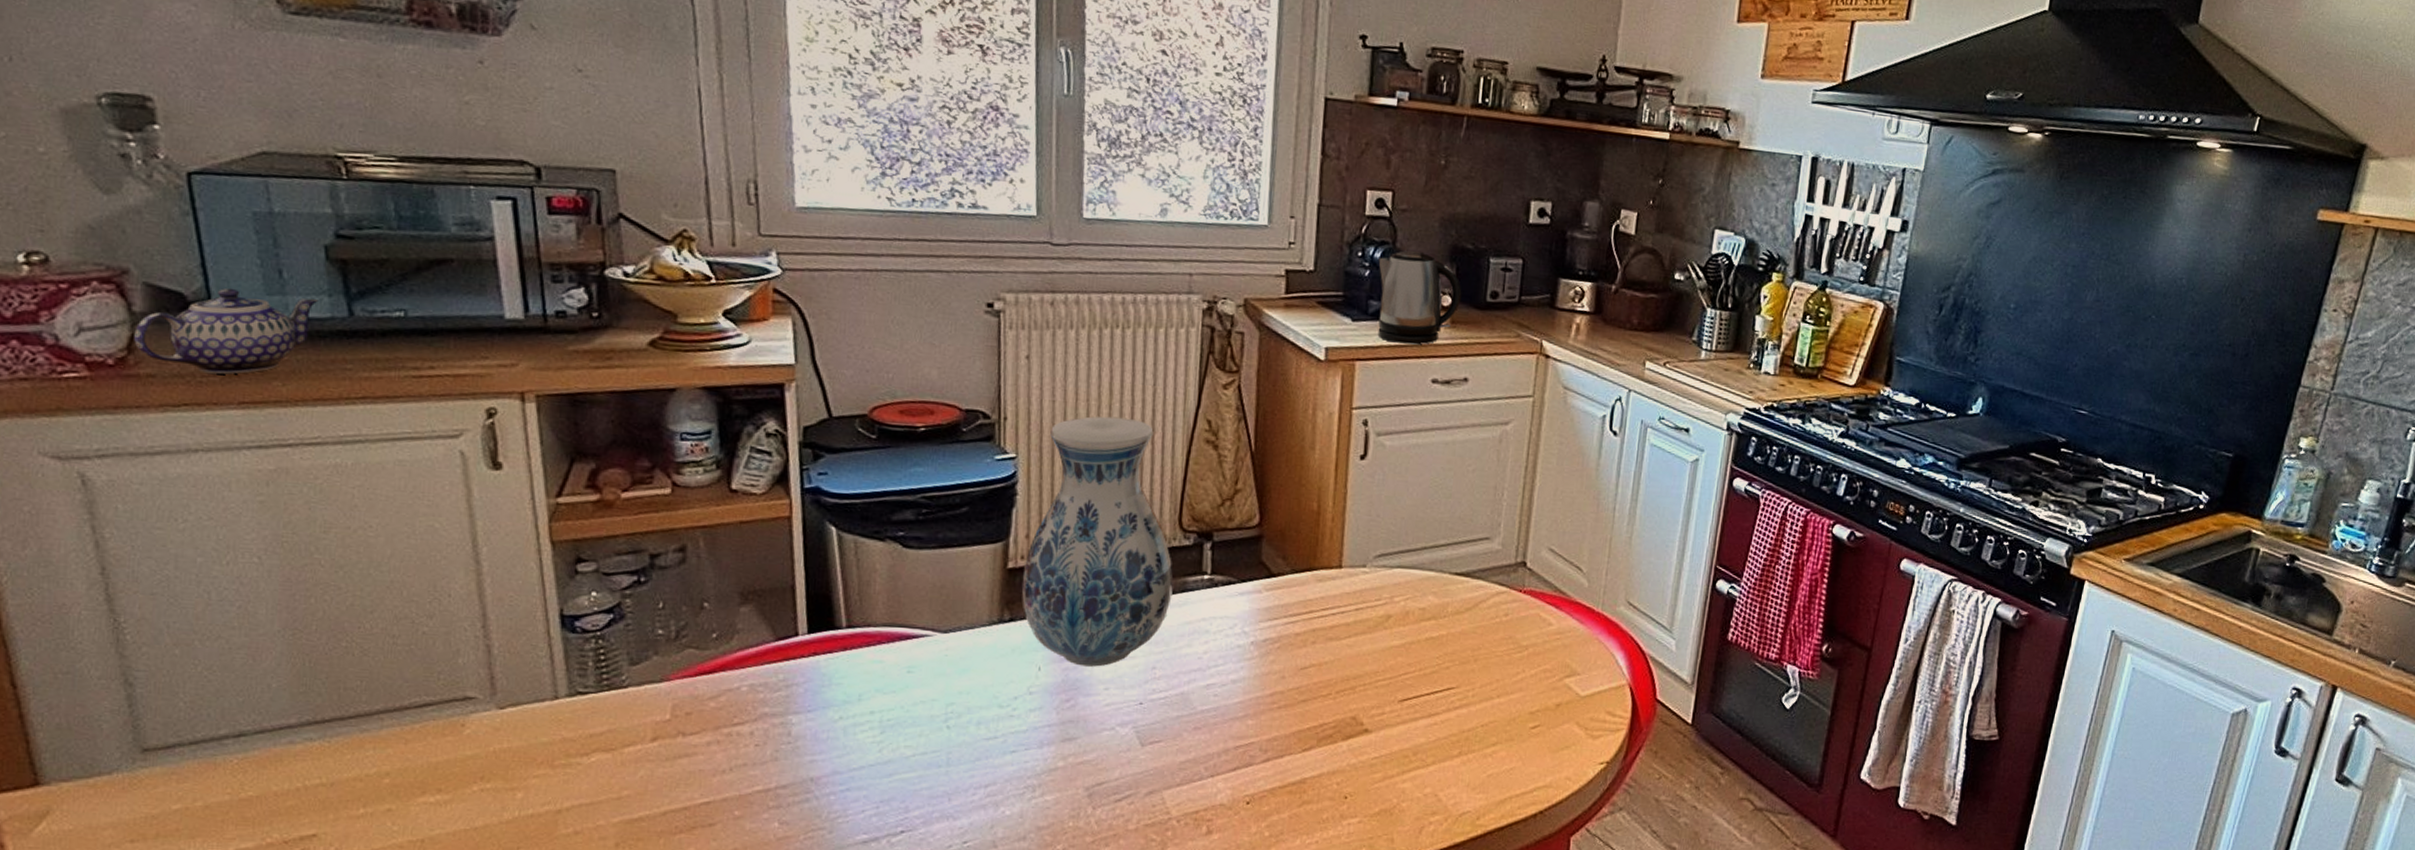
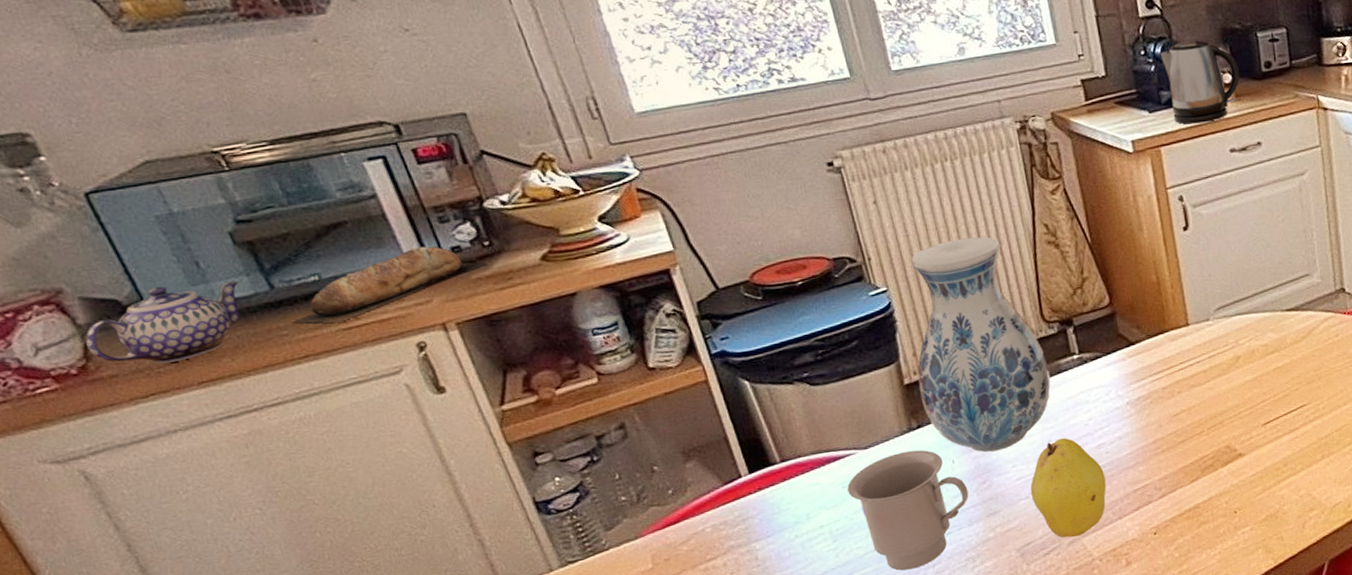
bread loaf: none [360,303,589,368] -> present [291,246,487,324]
mug: none [912,645,1048,785] -> present [847,450,969,571]
fruit: none [1117,667,1207,787] -> present [1030,438,1107,538]

